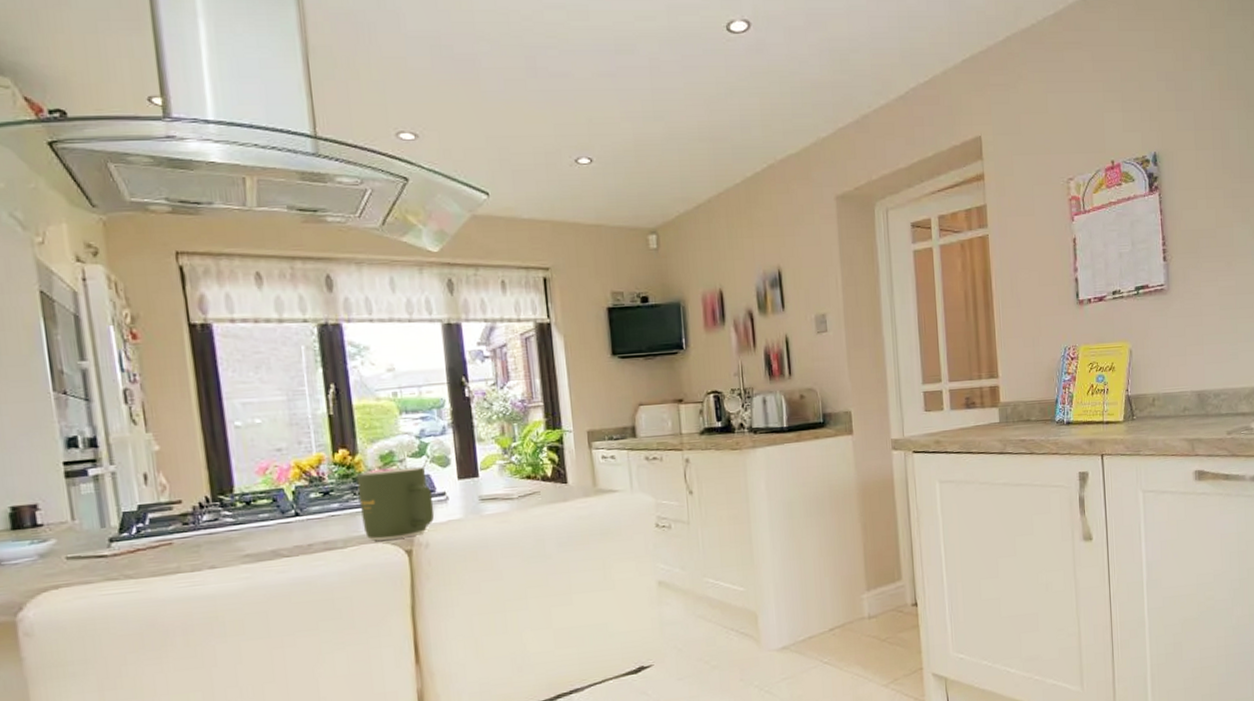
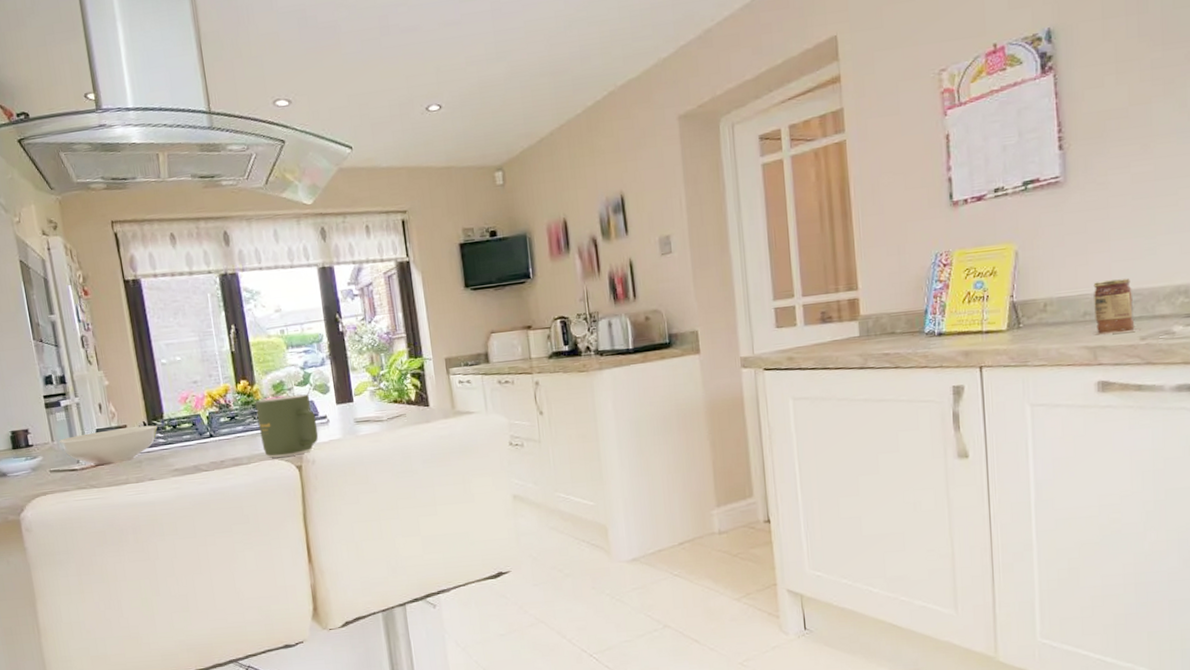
bowl: none [82,501,225,551] -> present [58,425,158,466]
canister: none [1191,379,1227,429] -> present [1093,278,1141,335]

